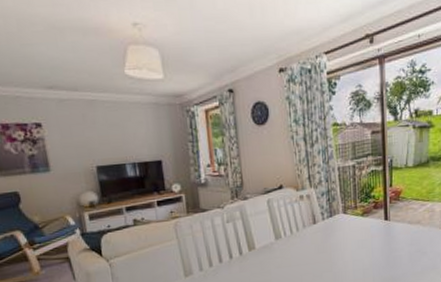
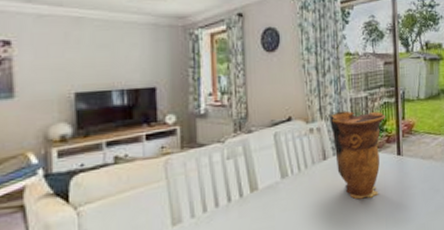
decorative vase: none [318,179,373,259] -> present [330,111,385,199]

